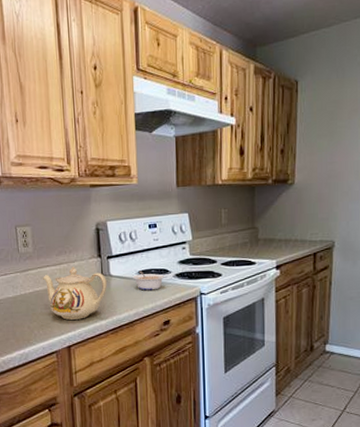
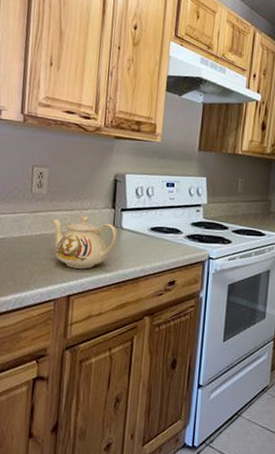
legume: present [133,271,165,291] -> none [144,227,176,249]

